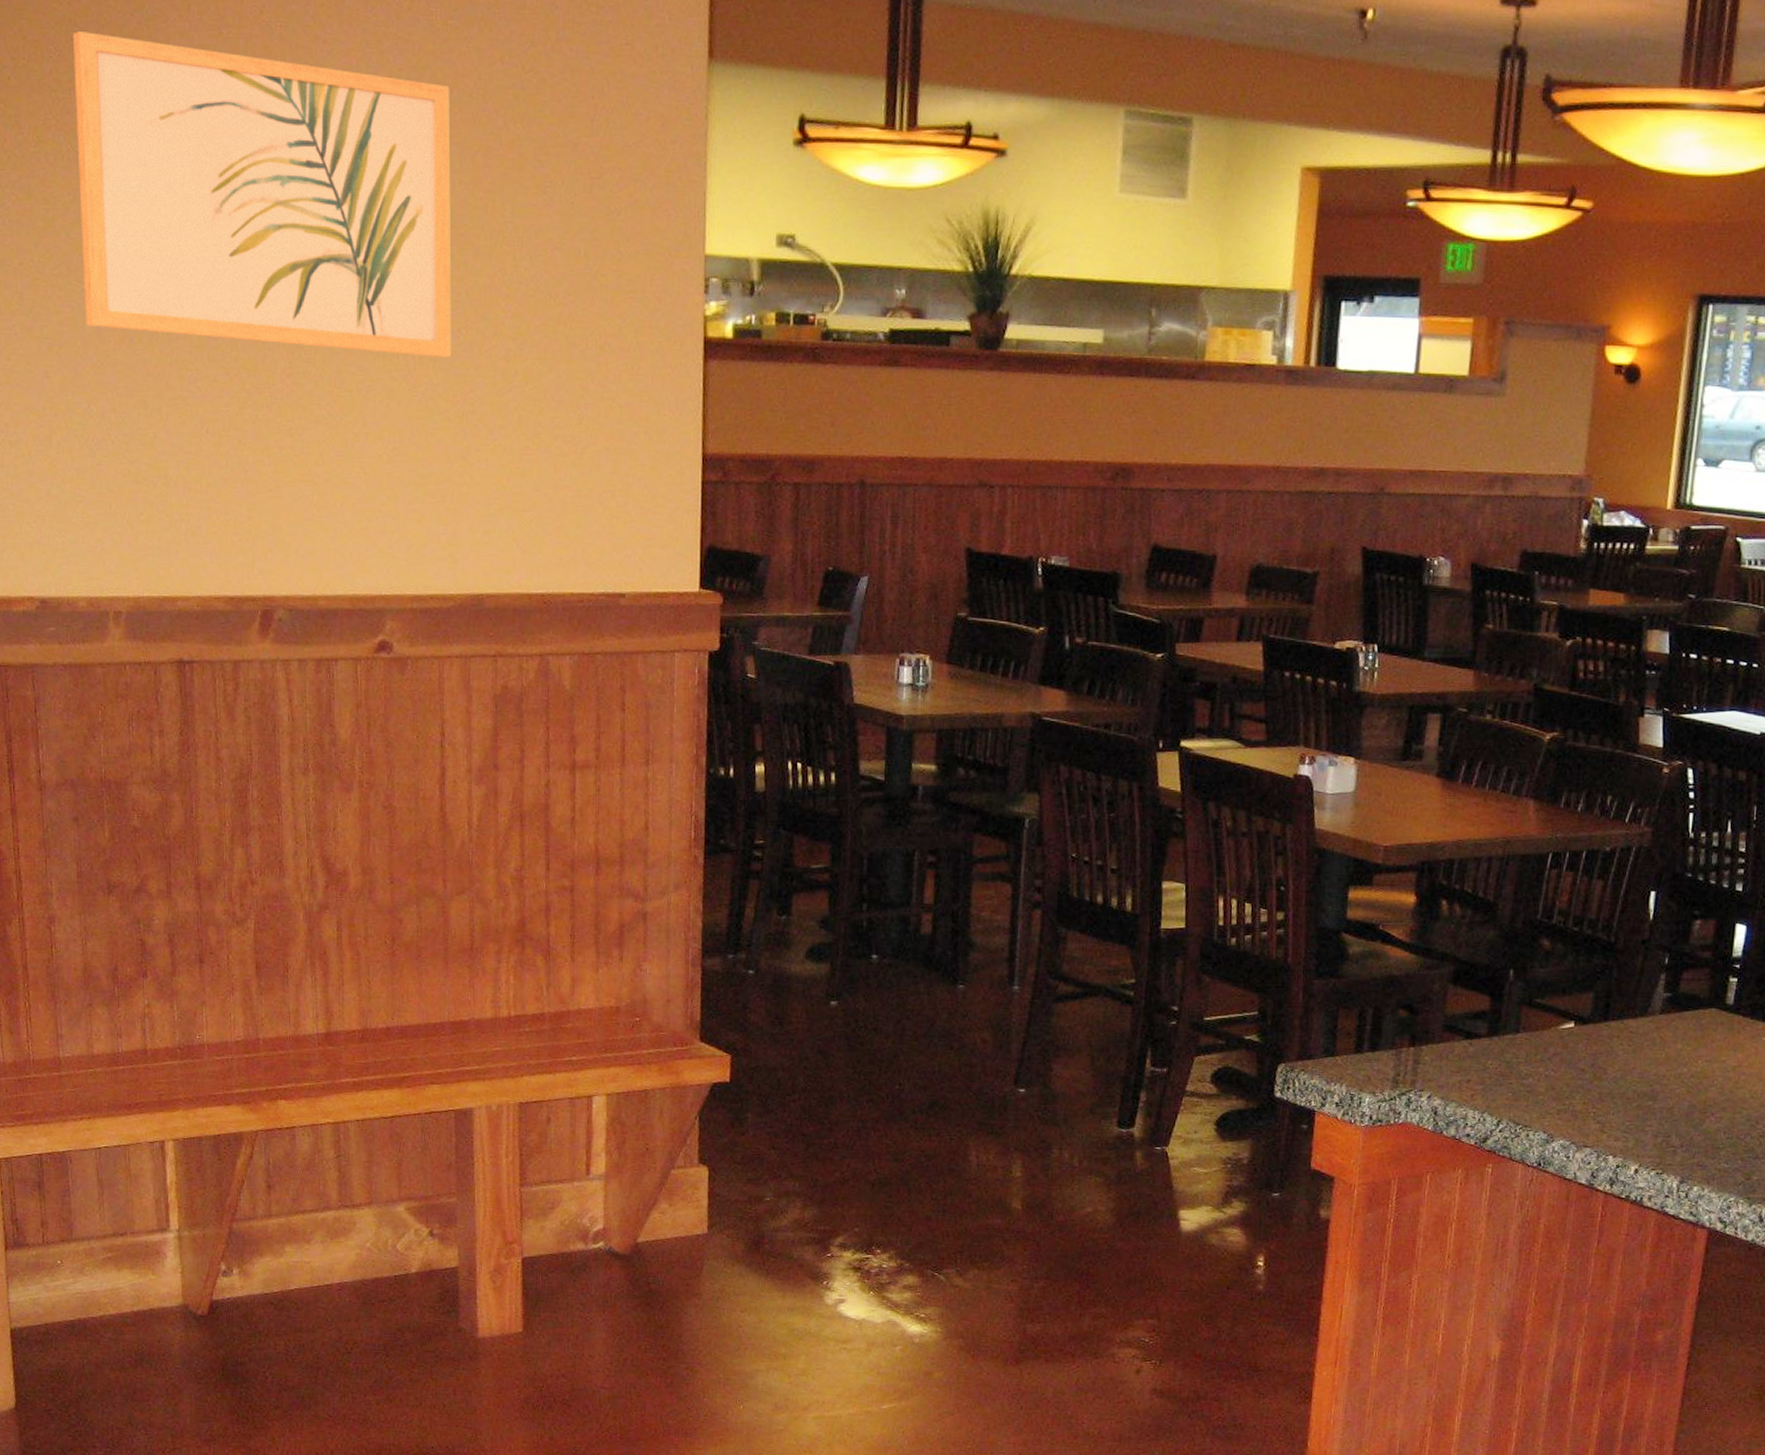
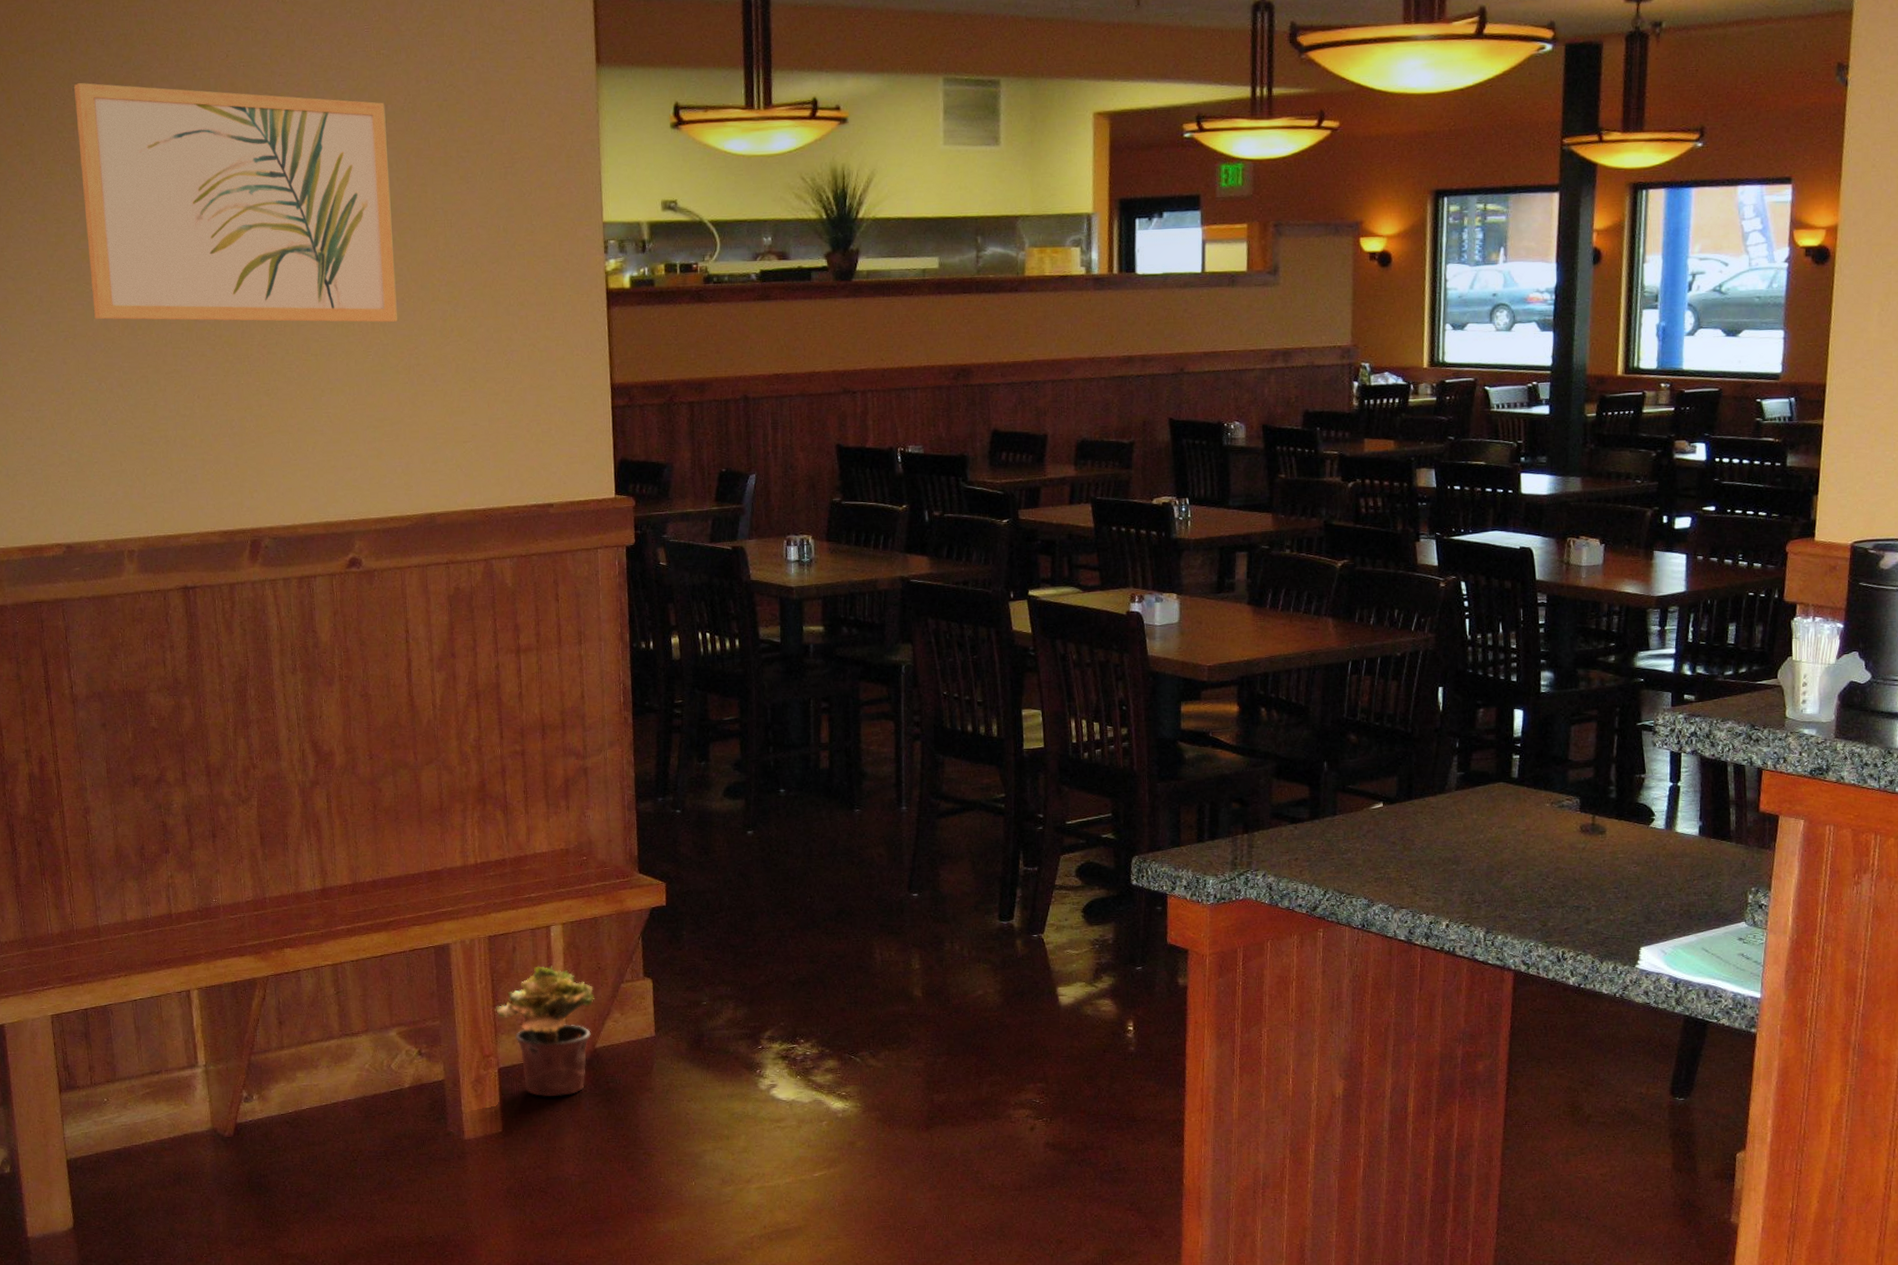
potted plant: none [522,1142,640,1296] -> present [495,965,595,1097]

